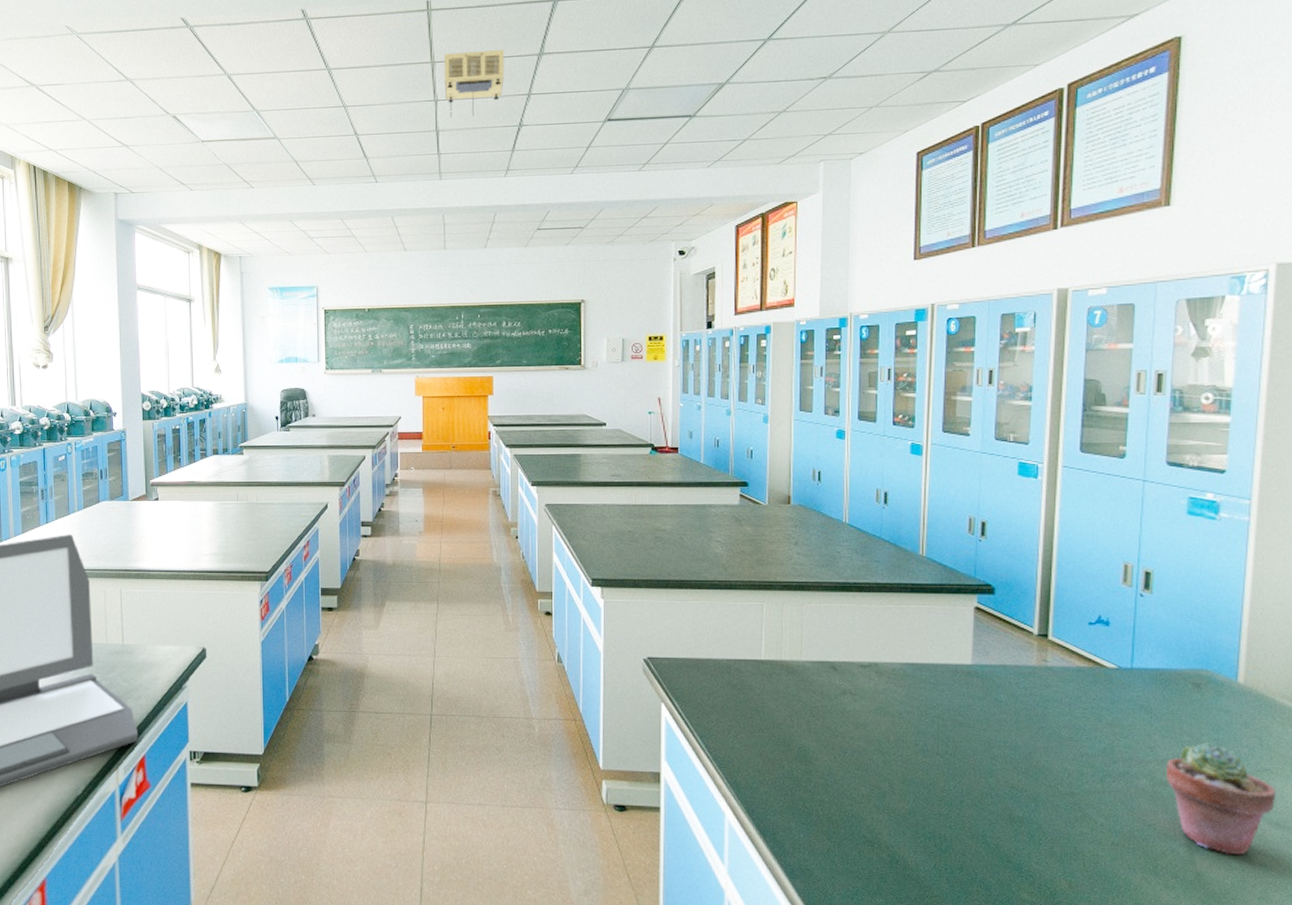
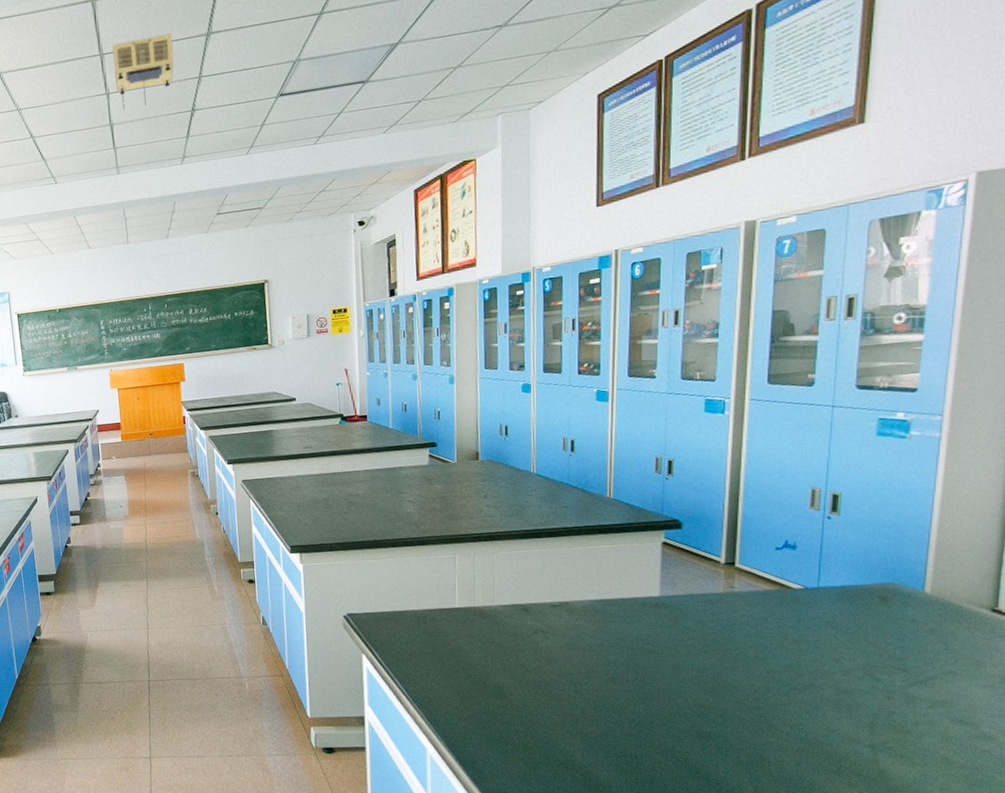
potted succulent: present [1165,742,1277,855] -> none [850,651,961,753]

